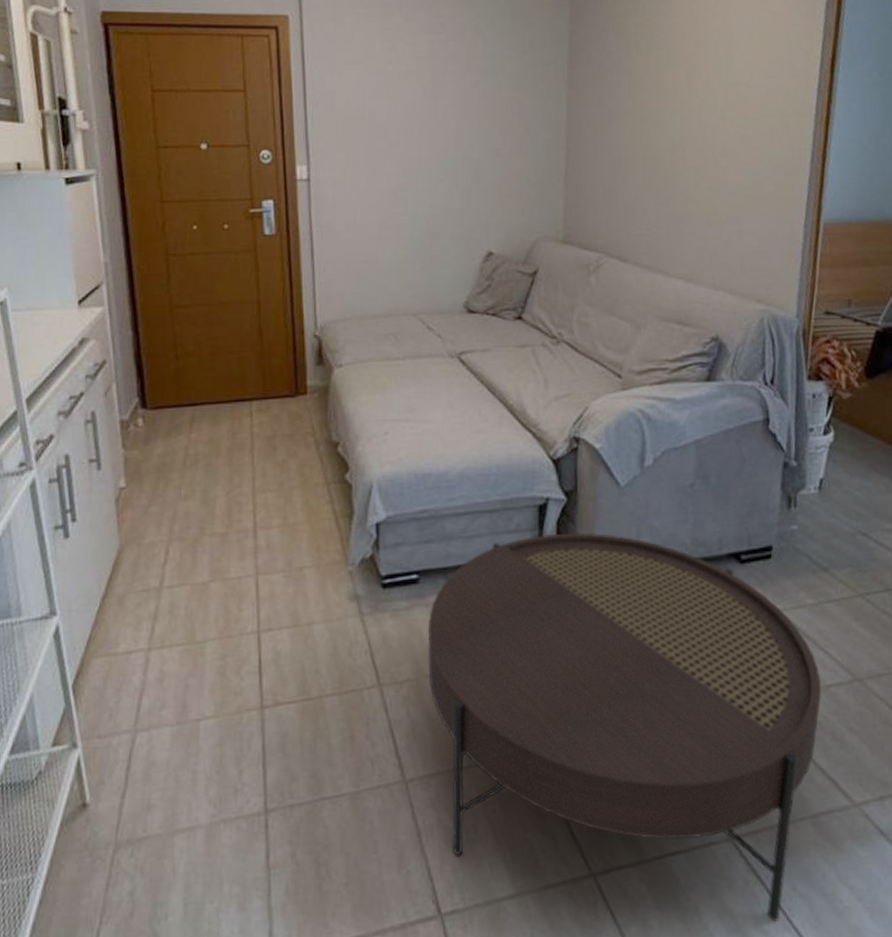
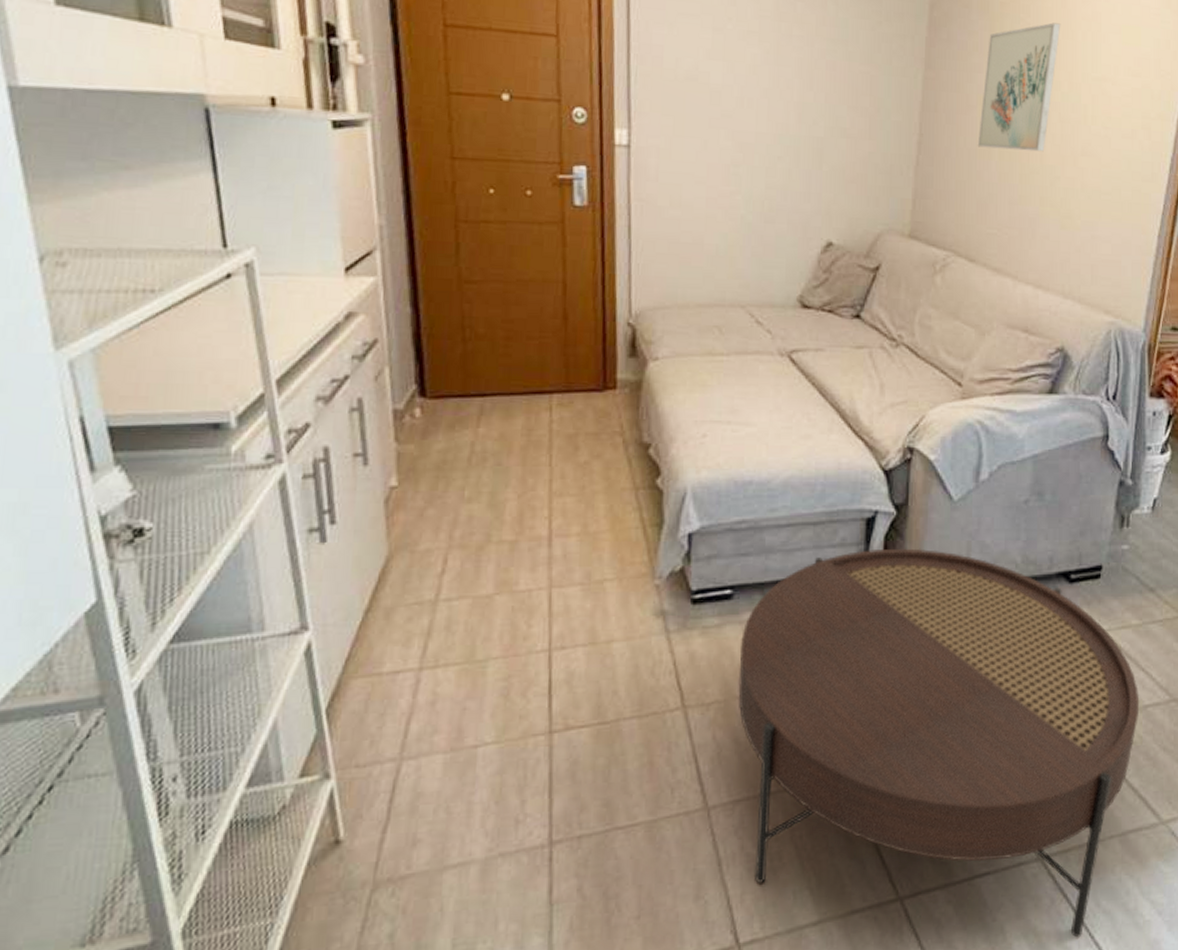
wall art: none [621,36,694,156] -> present [977,22,1061,152]

